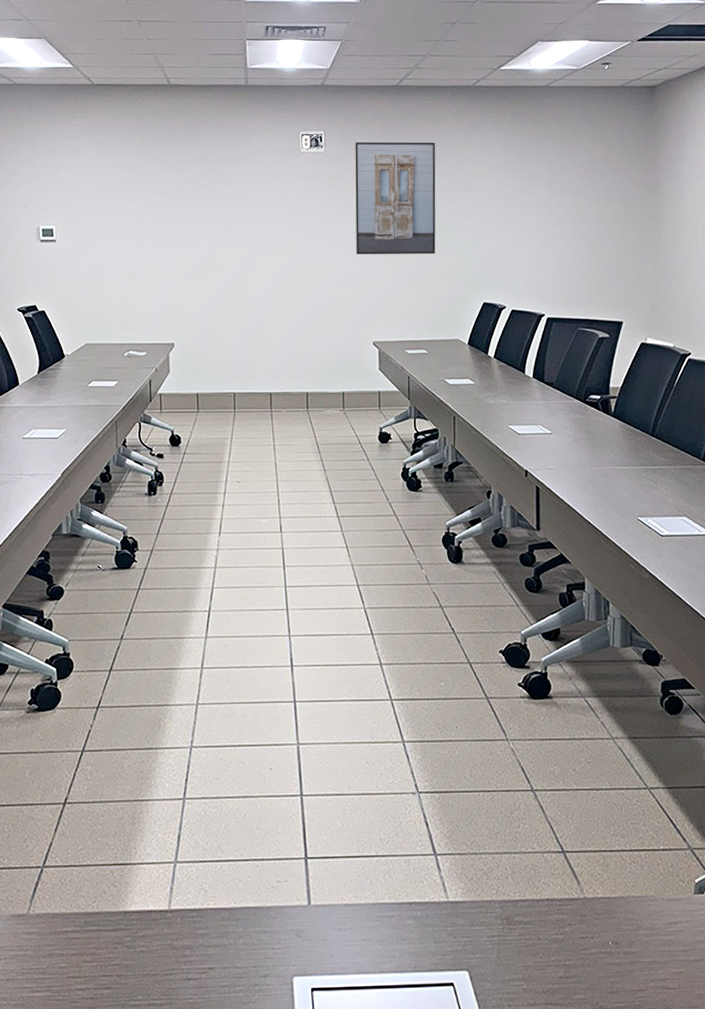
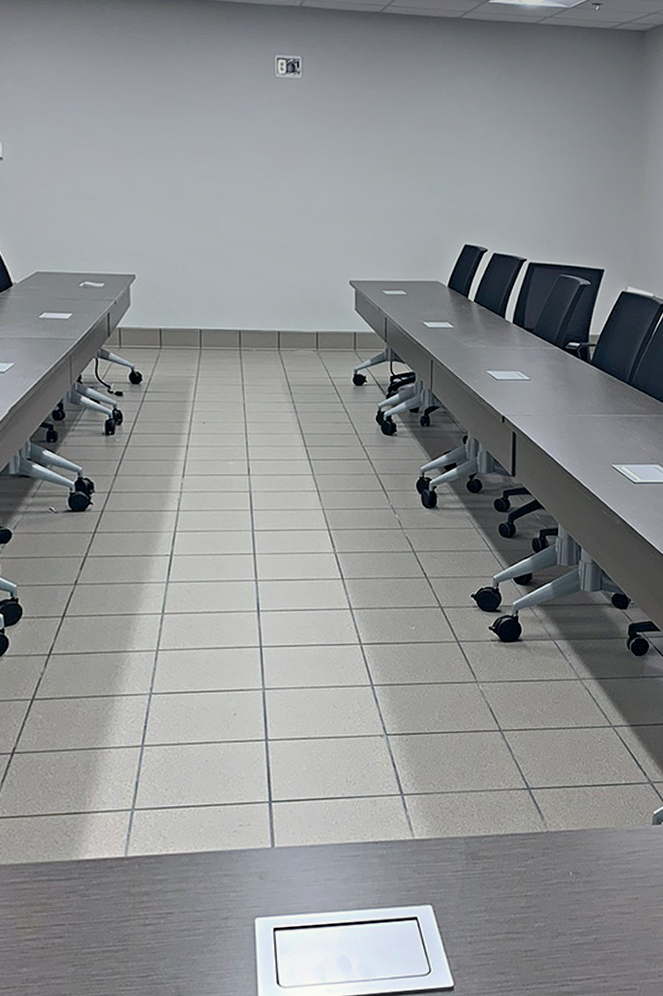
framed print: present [355,141,436,254] -> none [333,69,420,192]

